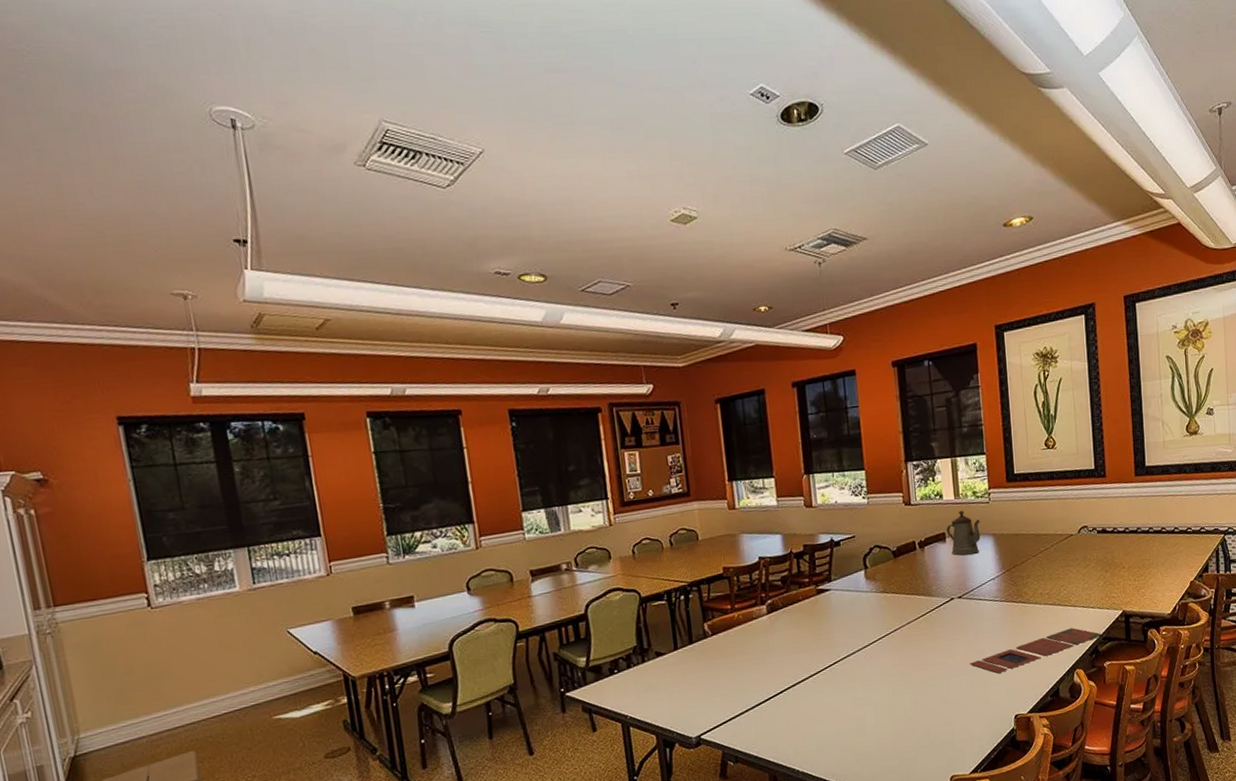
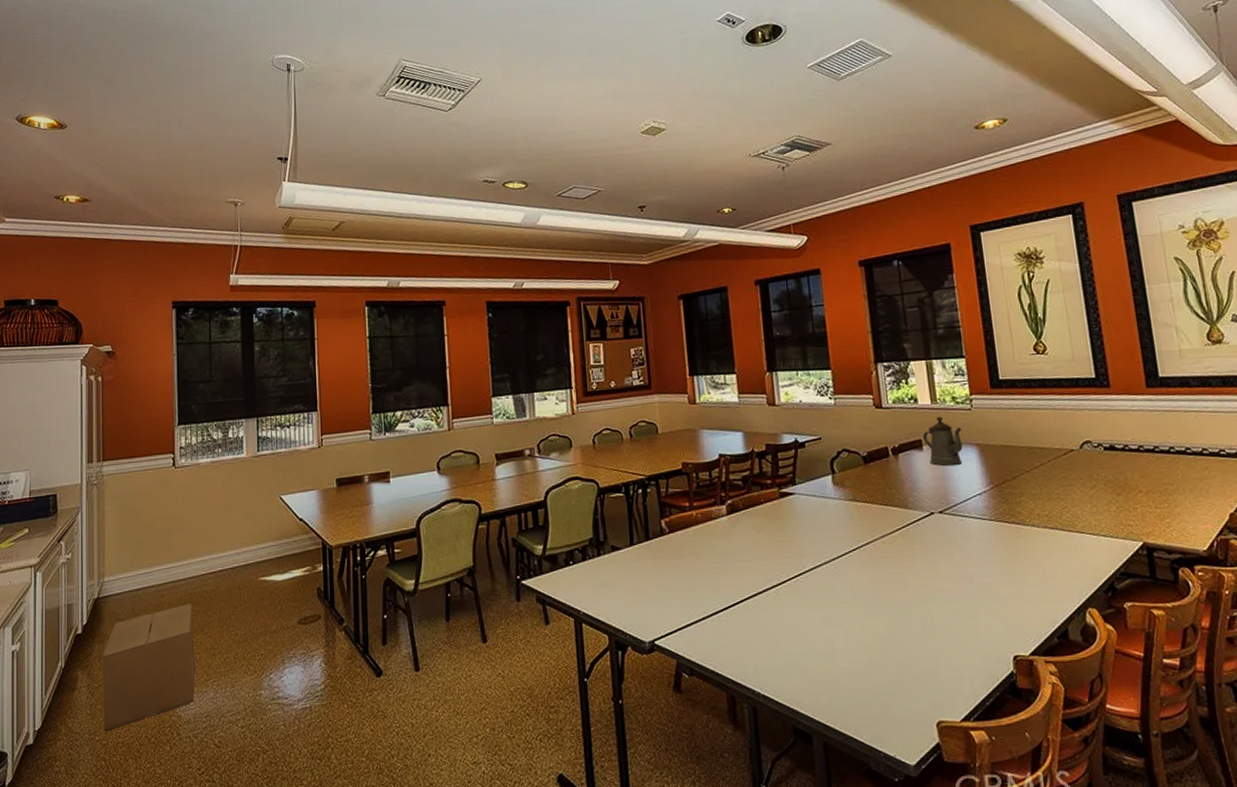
papers: present [969,628,1104,674] -> none [955,558,1121,605]

